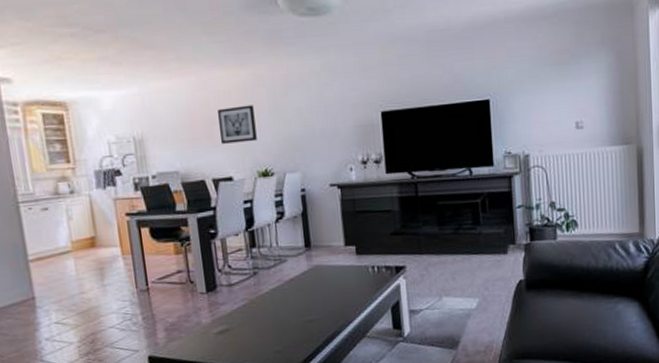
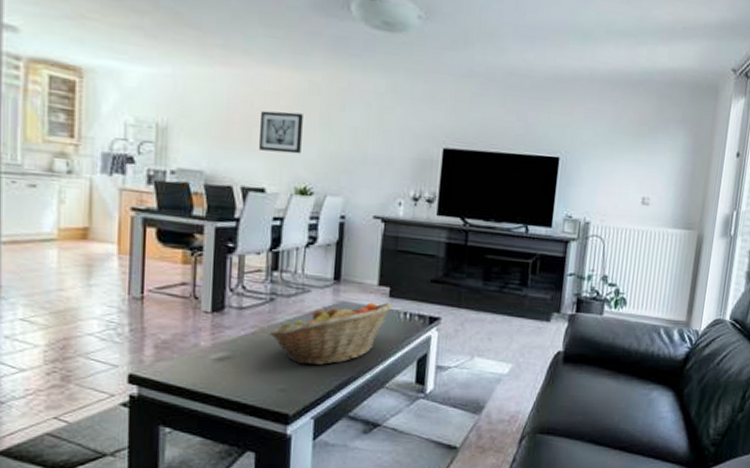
fruit basket: none [257,259,361,328] -> present [268,302,393,365]

